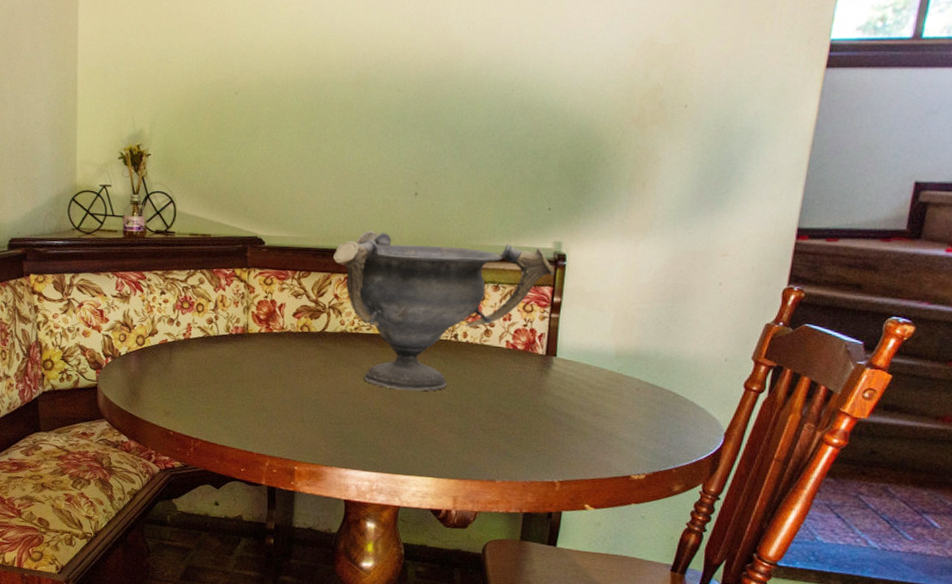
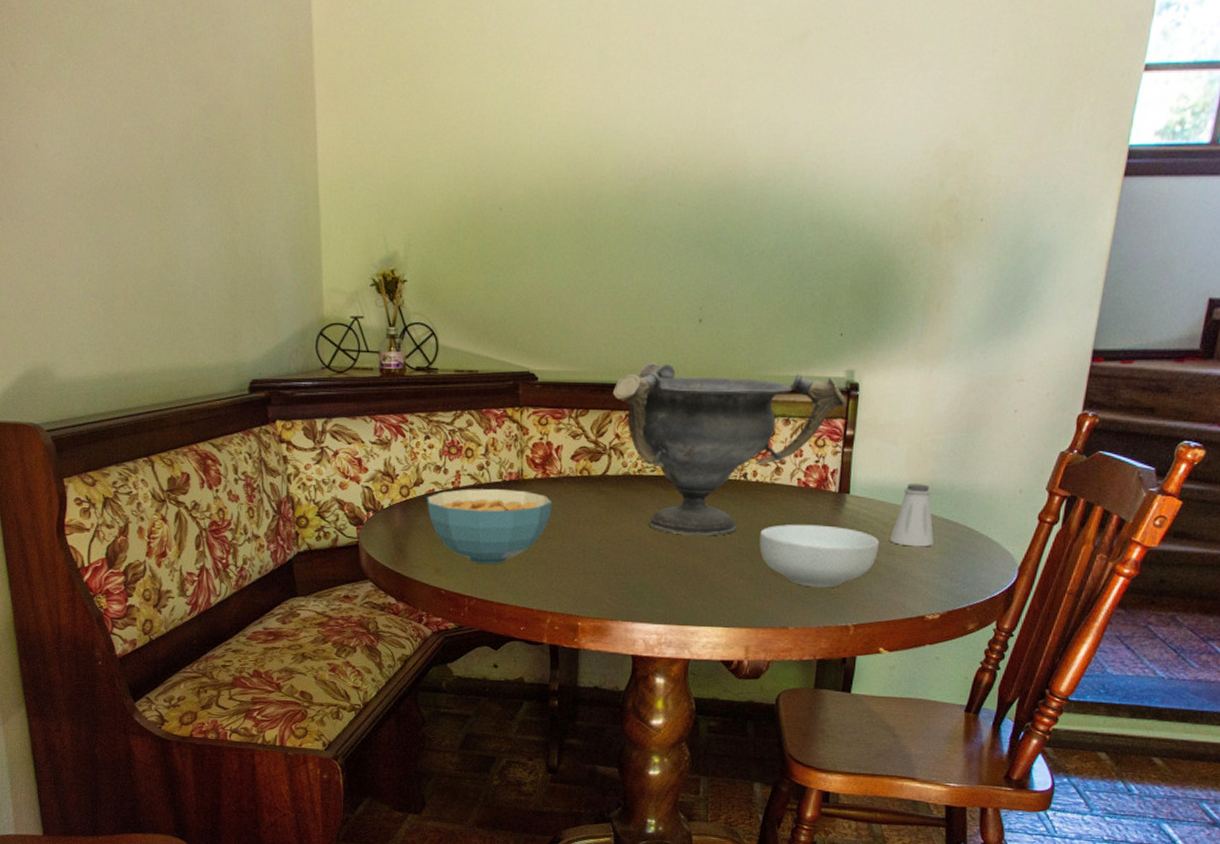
cereal bowl: none [159,340,274,410] -> present [426,488,552,565]
cereal bowl: none [468,383,585,445] -> present [759,524,879,588]
saltshaker: none [594,349,640,410] -> present [889,484,934,547]

